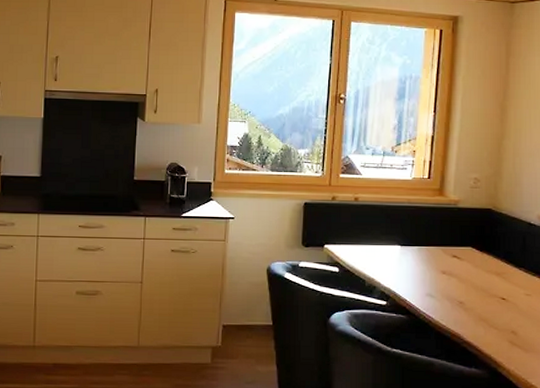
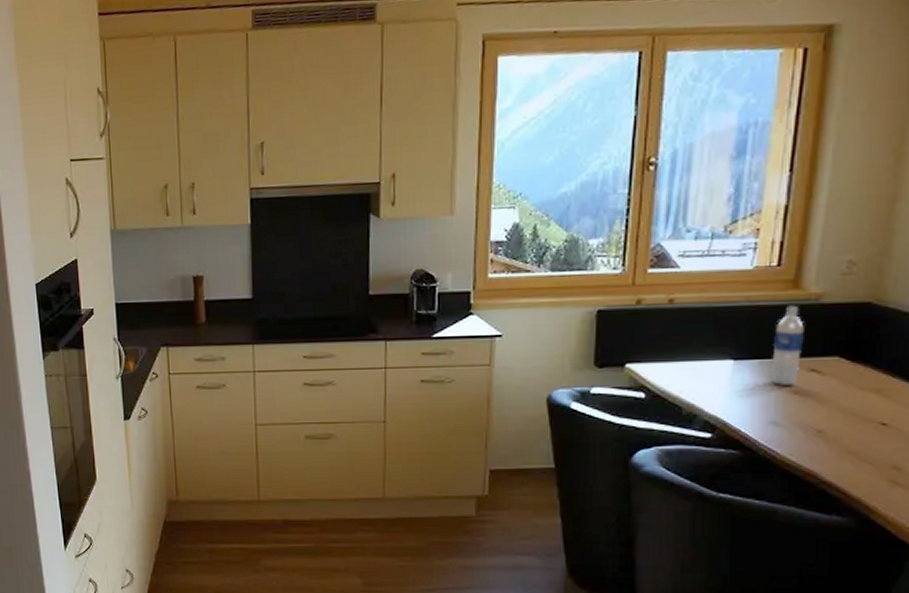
water bottle: none [425,207,448,267] -> present [770,305,804,385]

